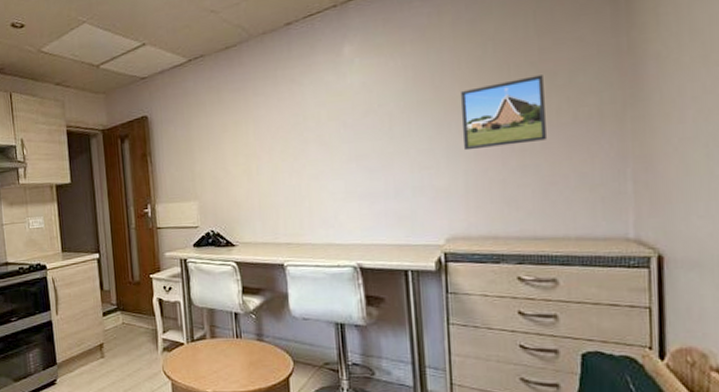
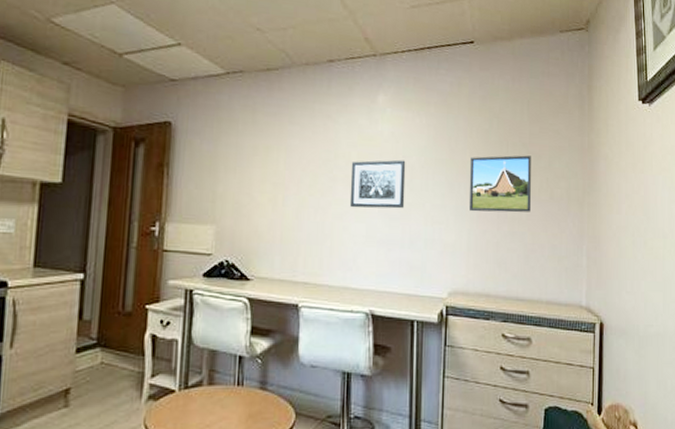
wall art: none [321,109,386,167] -> present [349,159,406,209]

